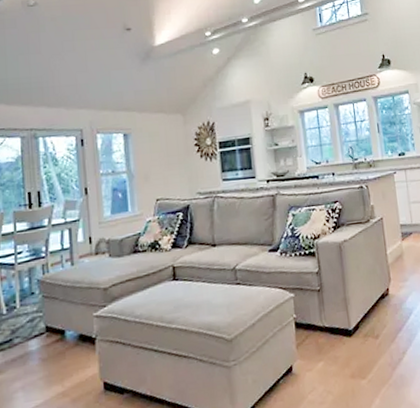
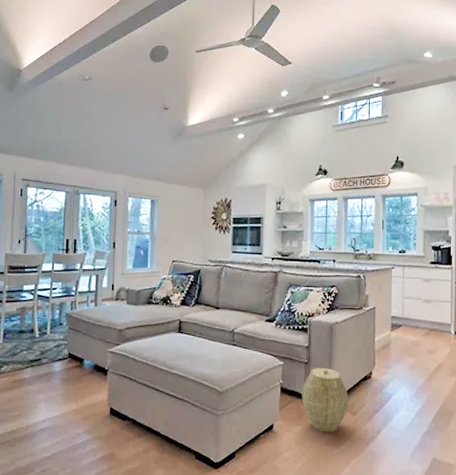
woven basket: none [318,292,370,364] -> present [302,368,349,433]

